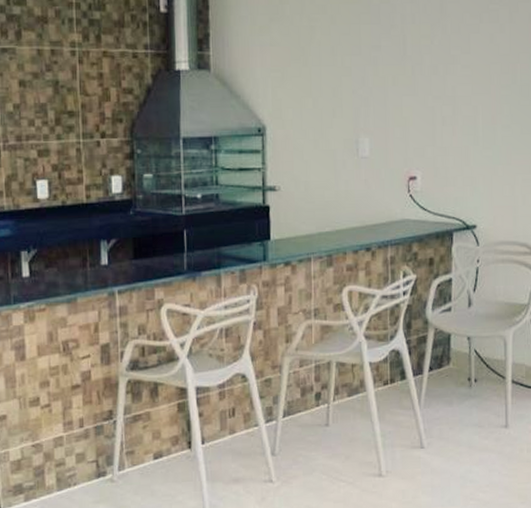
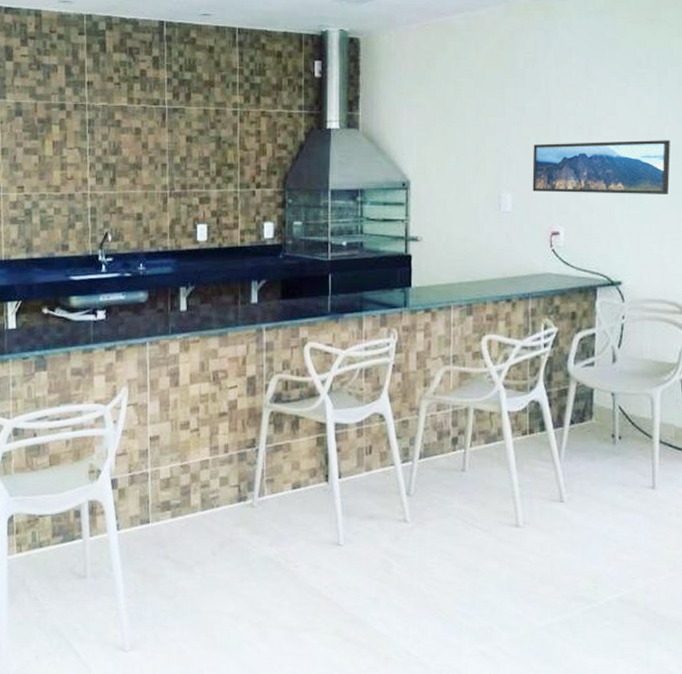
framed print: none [389,79,521,136] -> present [532,140,670,194]

